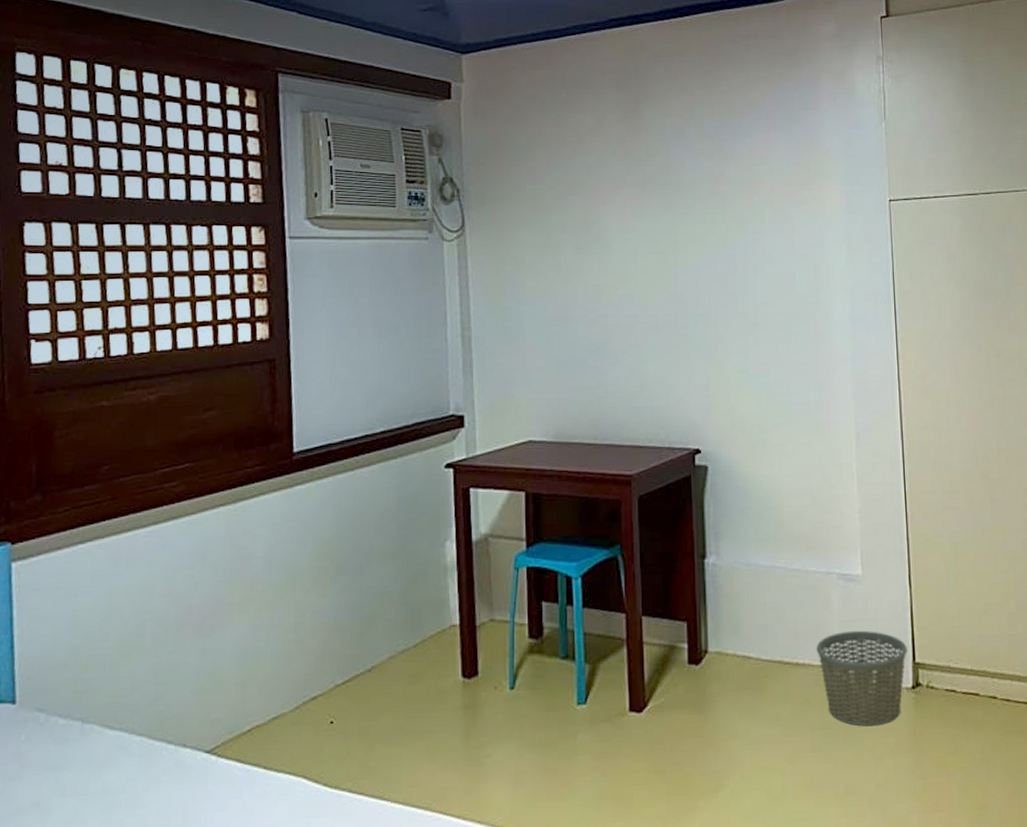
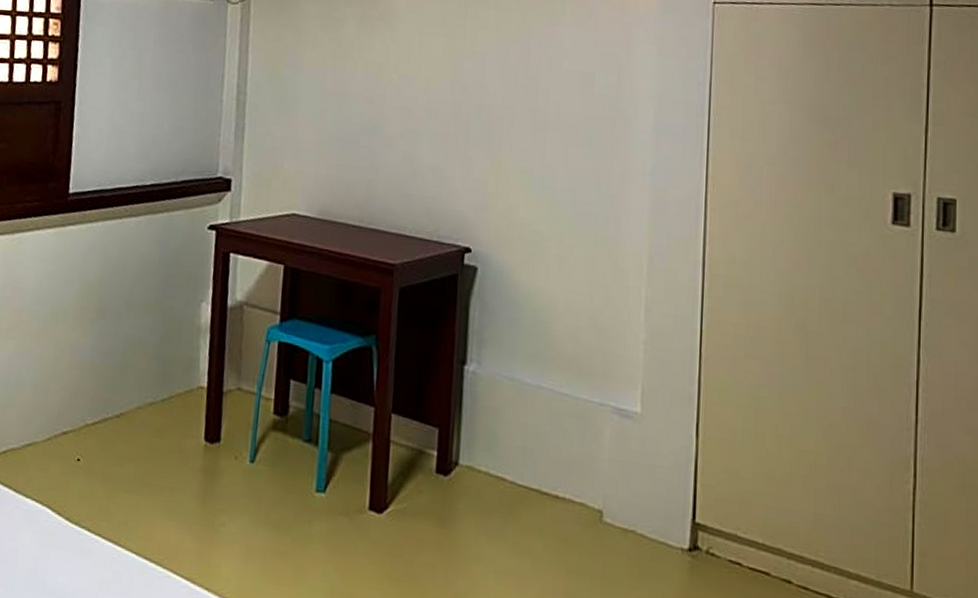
basket: present [816,630,907,727] -> none [579,471,687,584]

